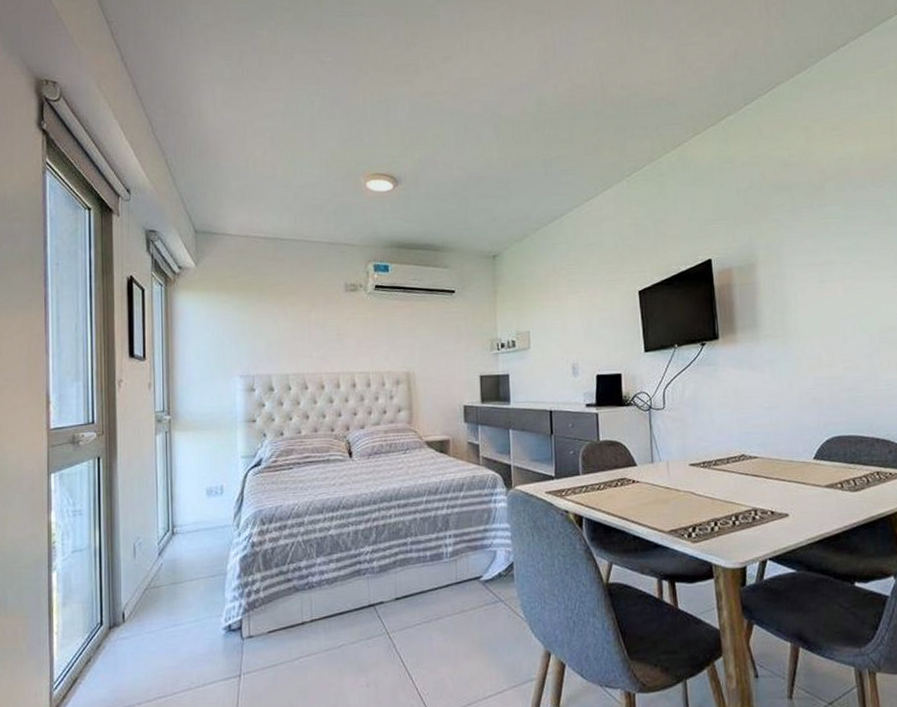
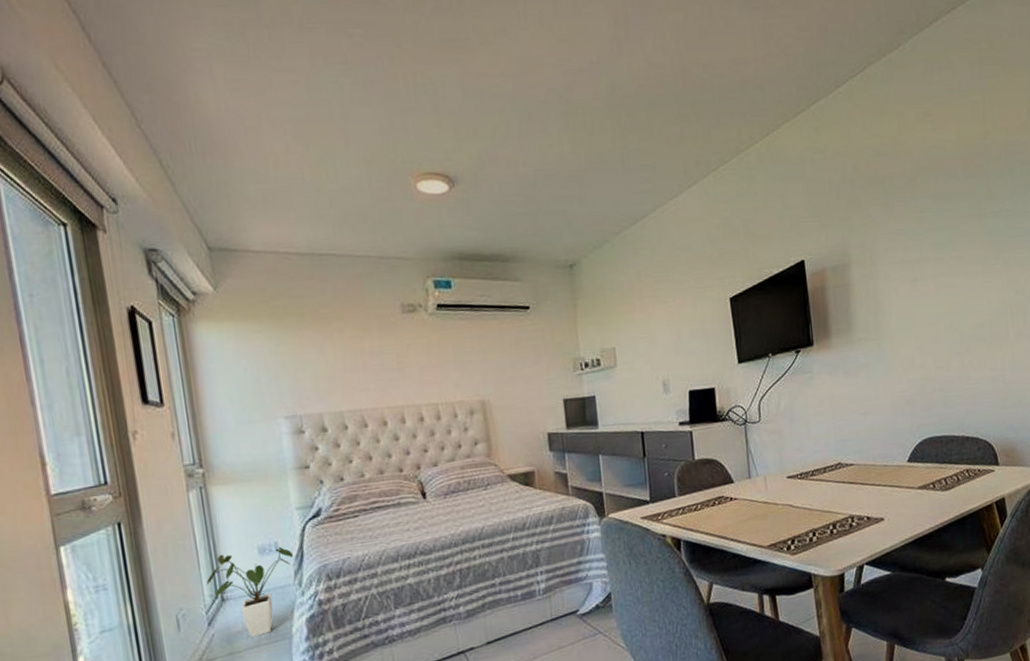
house plant: none [162,490,235,571] -> present [207,546,294,638]

